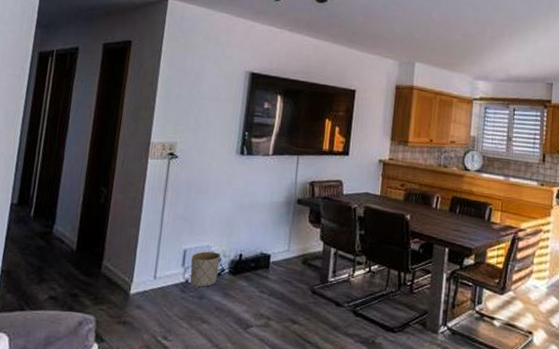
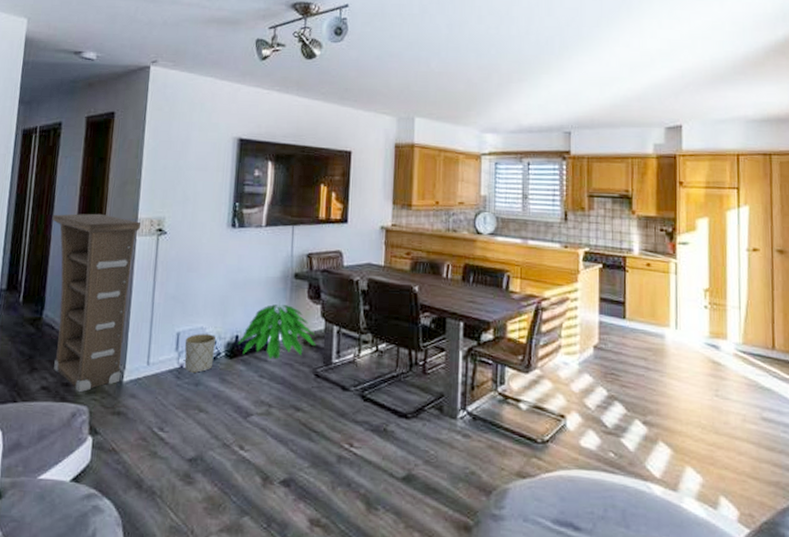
cabinet: none [62,134,154,303] -> present [52,213,141,393]
indoor plant: none [241,224,315,277] -> present [238,301,316,359]

